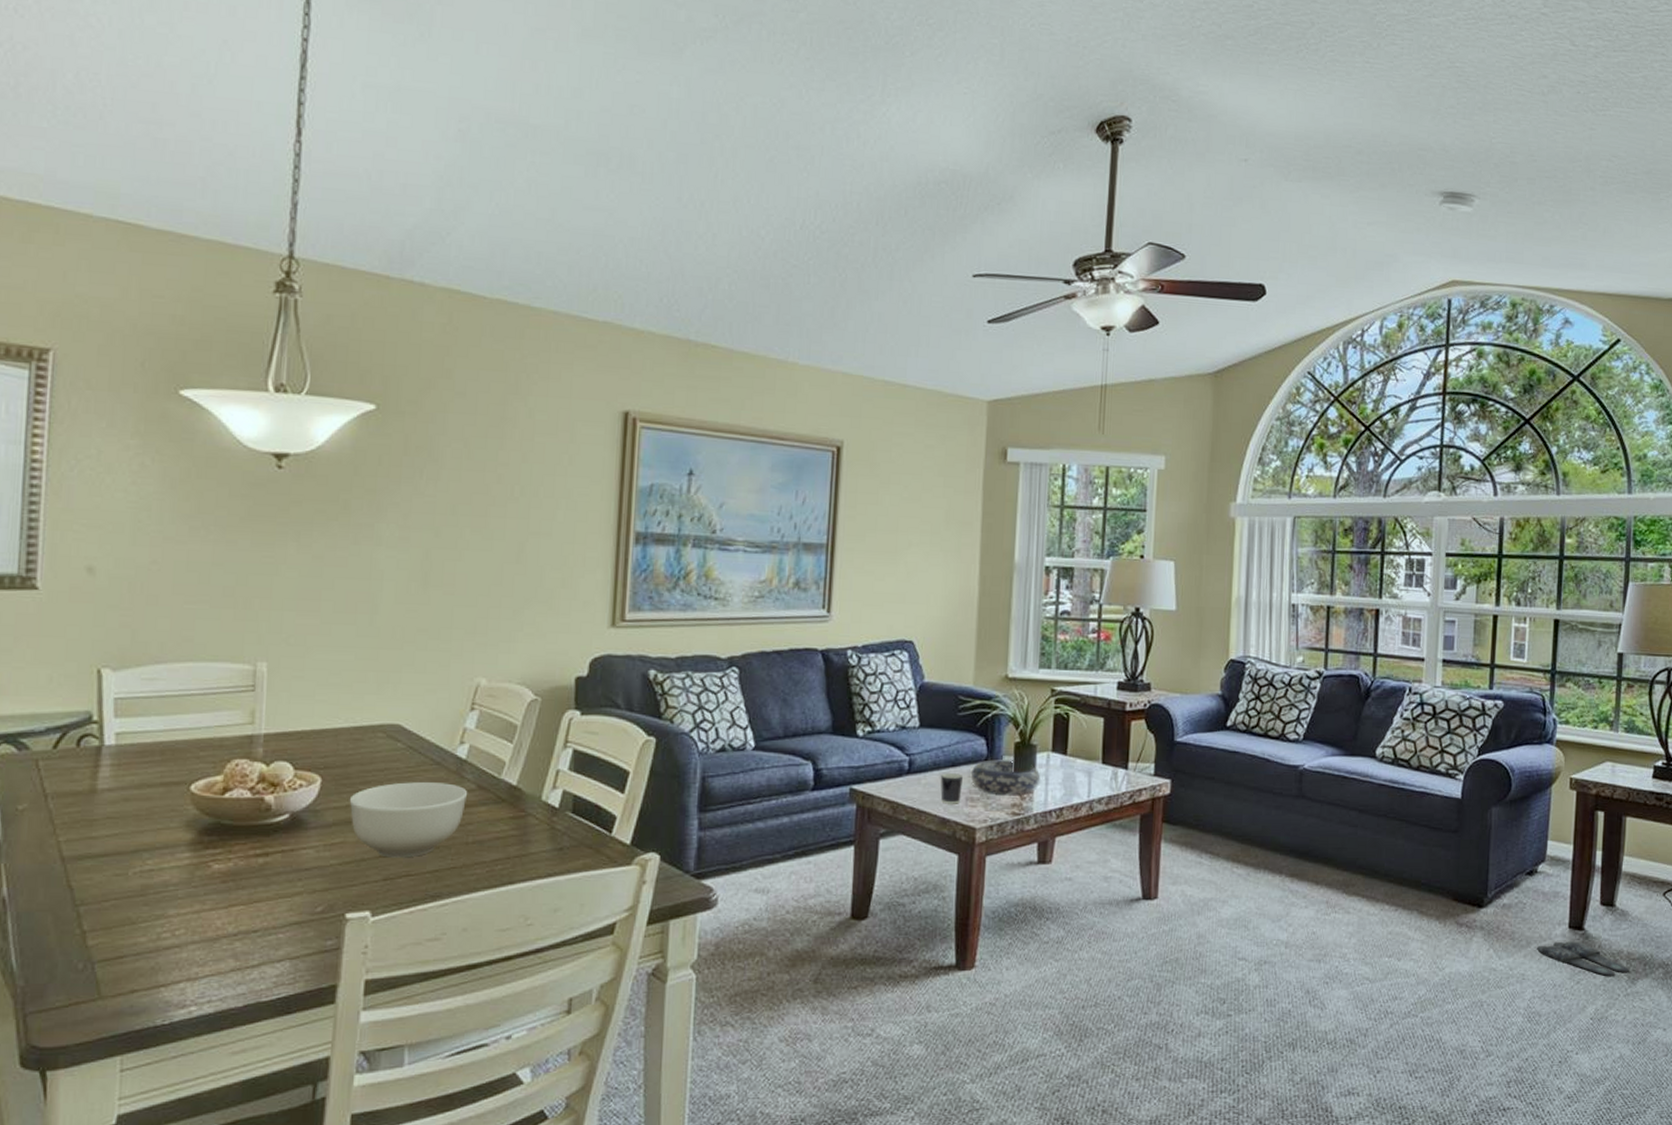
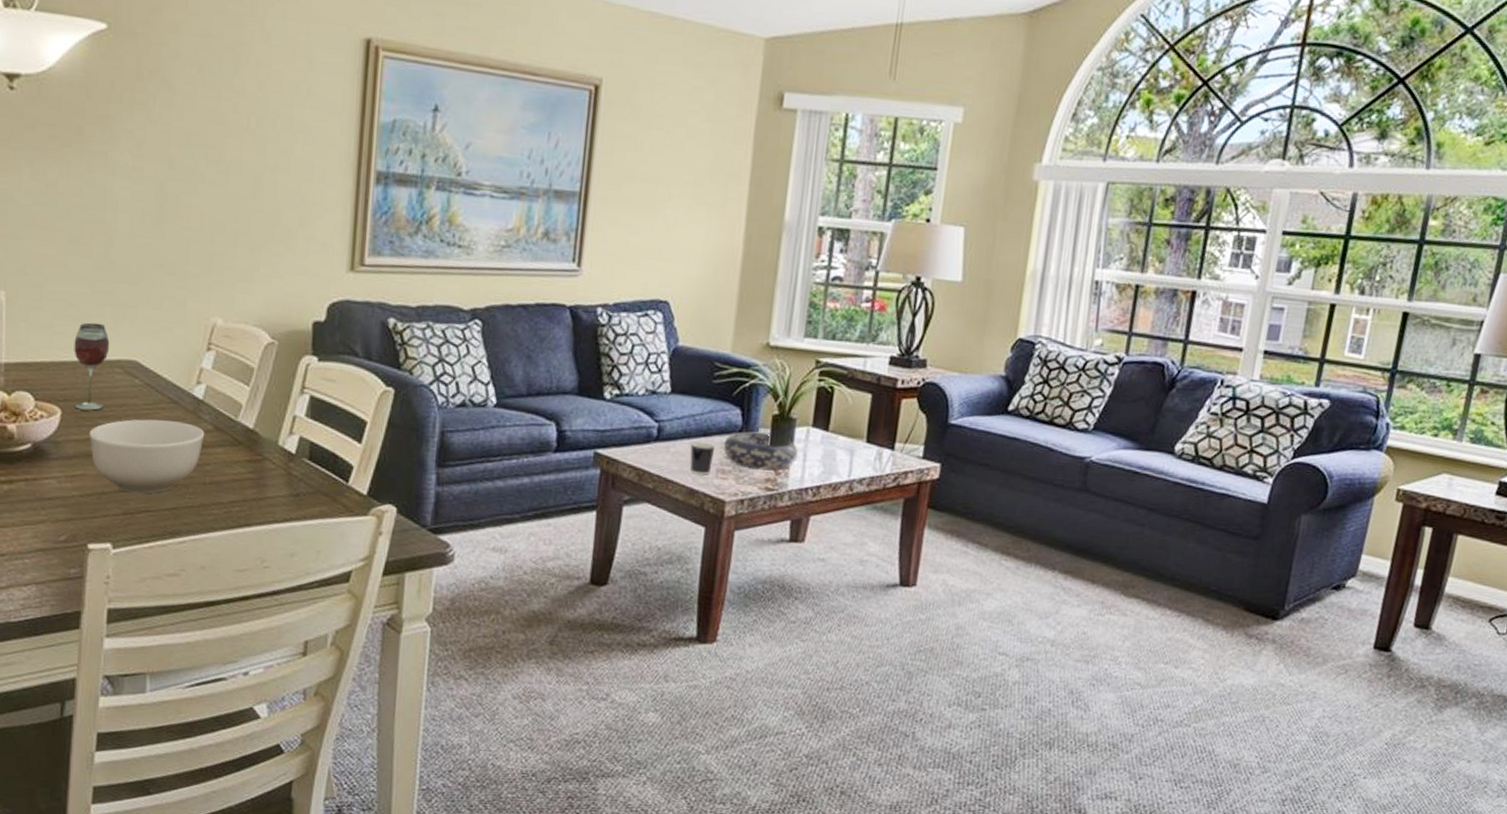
wineglass: none [335,689,373,777] -> present [74,322,110,411]
slippers: present [1537,941,1629,977] -> none [1334,661,1438,703]

